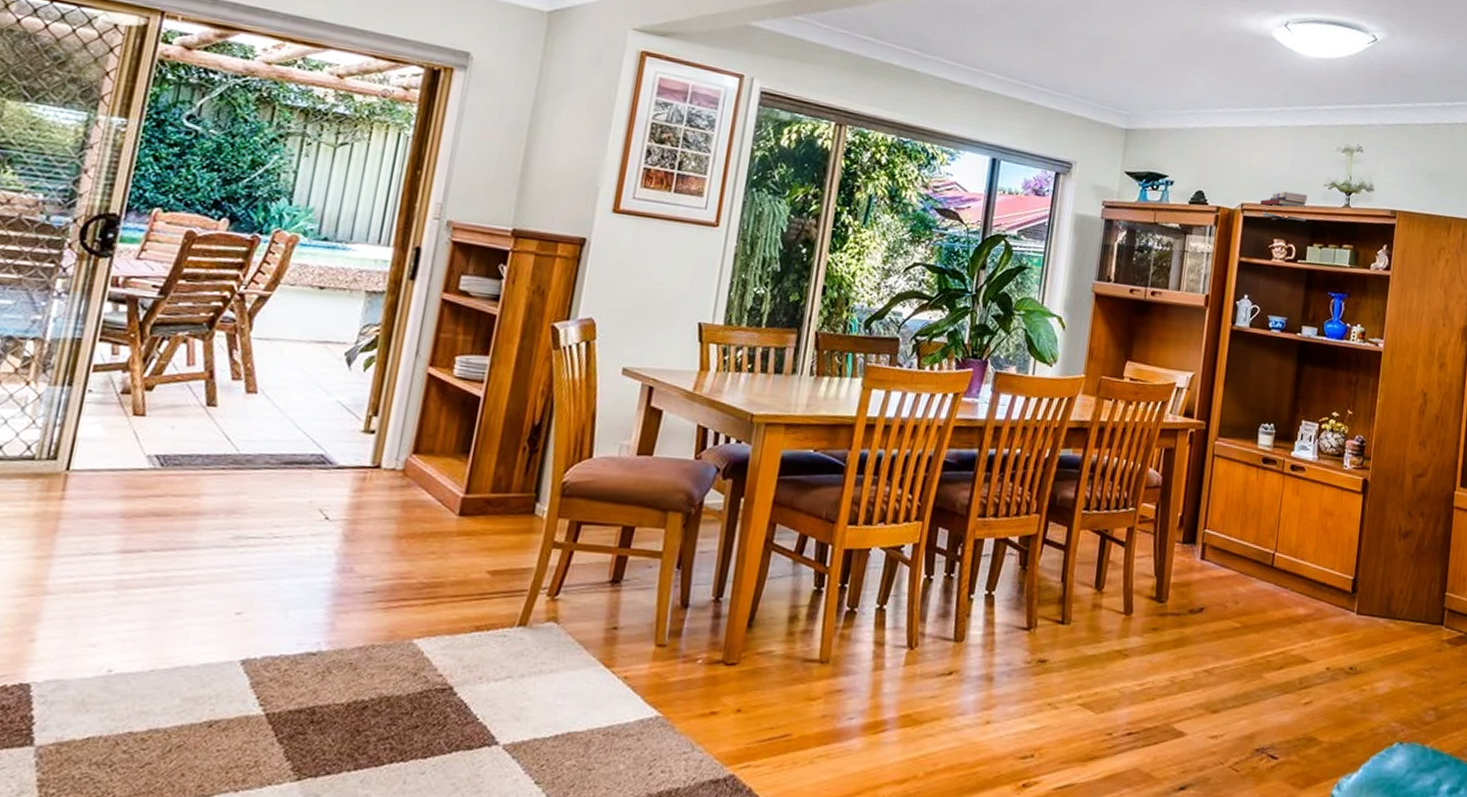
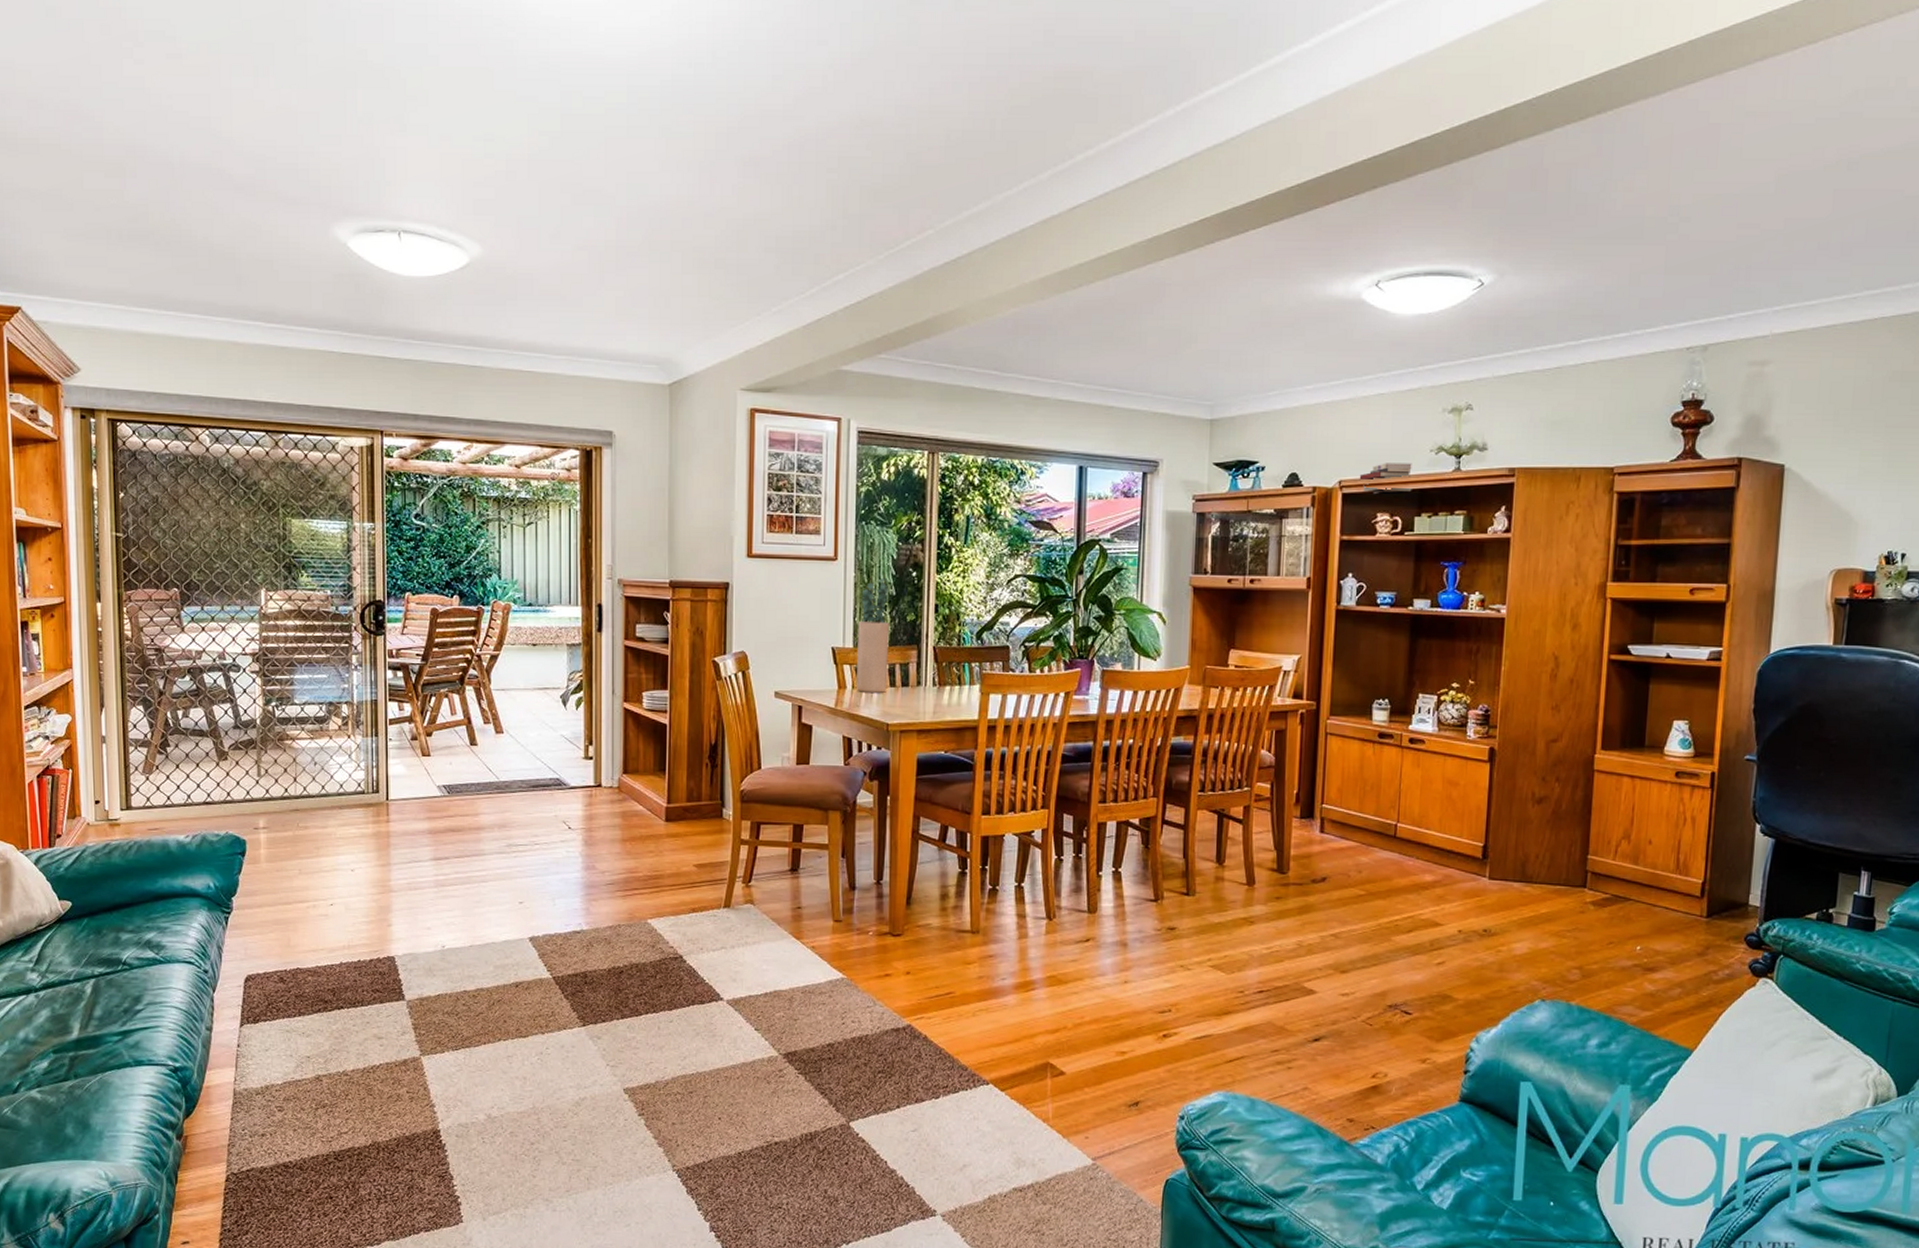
vase: none [721,246,774,379] -> present [857,573,889,693]

